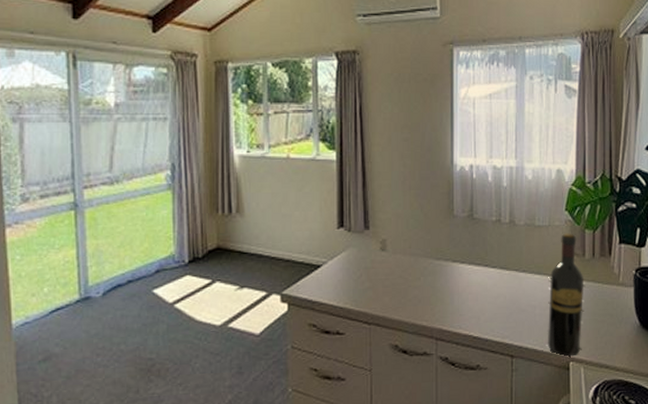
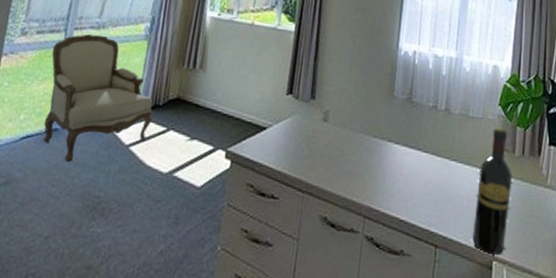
armchair: none [63,190,194,329] -> present [43,33,153,162]

